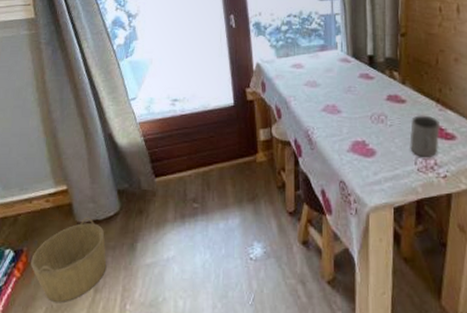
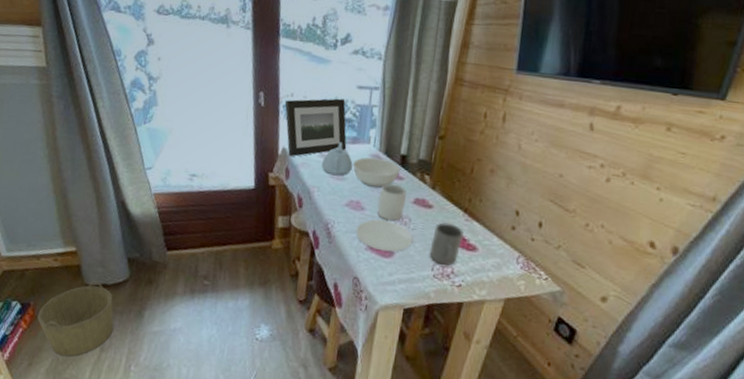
picture frame: none [254,12,316,71] -> present [284,98,347,157]
teapot: none [295,51,324,83] -> present [322,141,353,176]
bowl: none [324,61,370,89] -> present [353,157,401,188]
plate: none [335,121,392,151] -> present [355,219,413,252]
mug: none [353,84,379,121] -> present [377,183,406,221]

